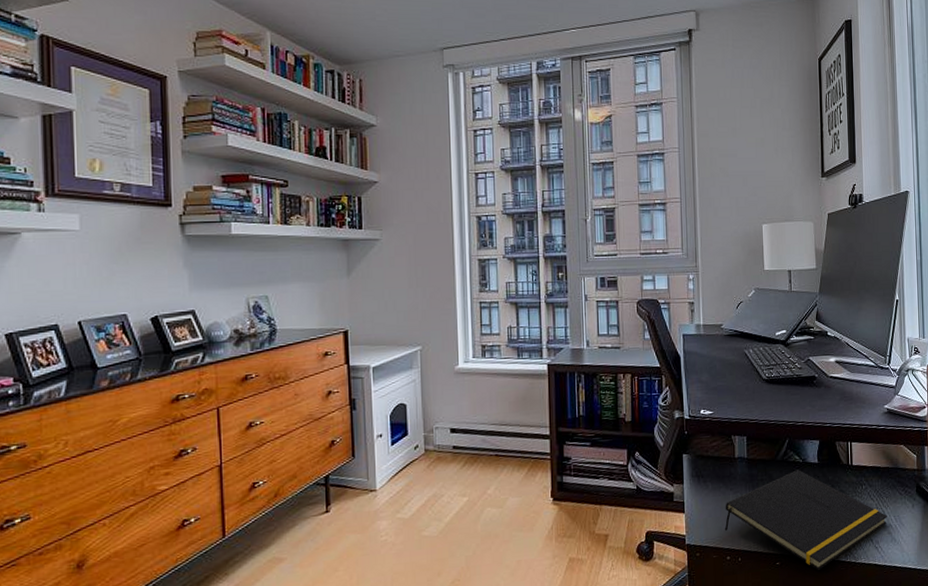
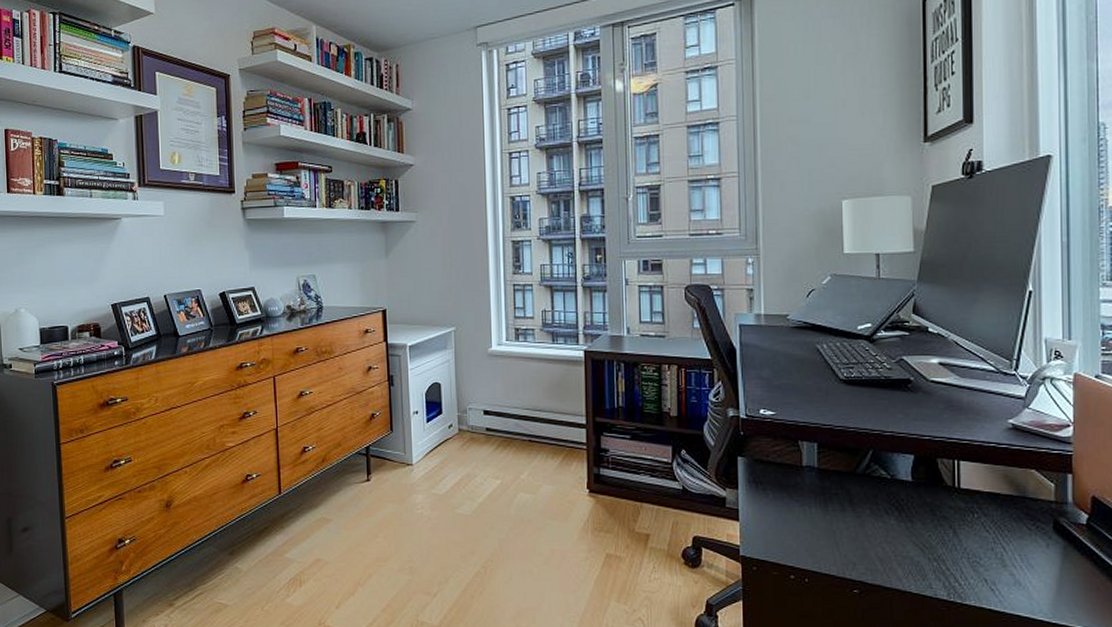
notepad: present [724,470,888,570] -> none [788,487,1009,606]

